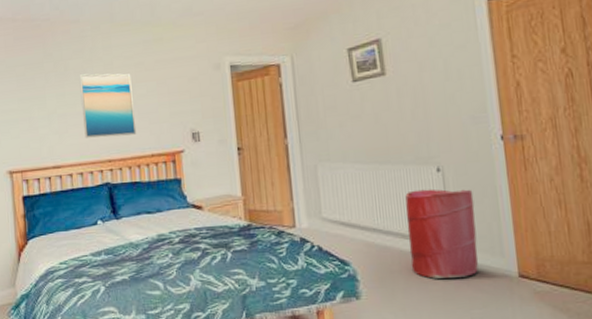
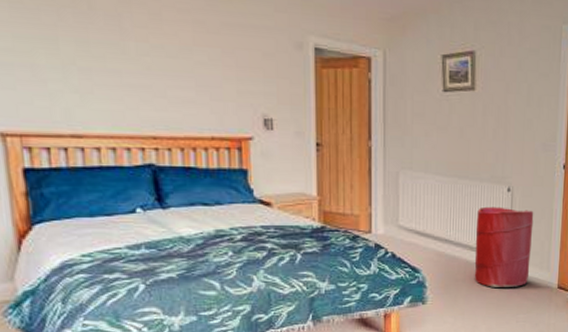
wall art: present [79,73,137,138] -> none [111,19,193,110]

